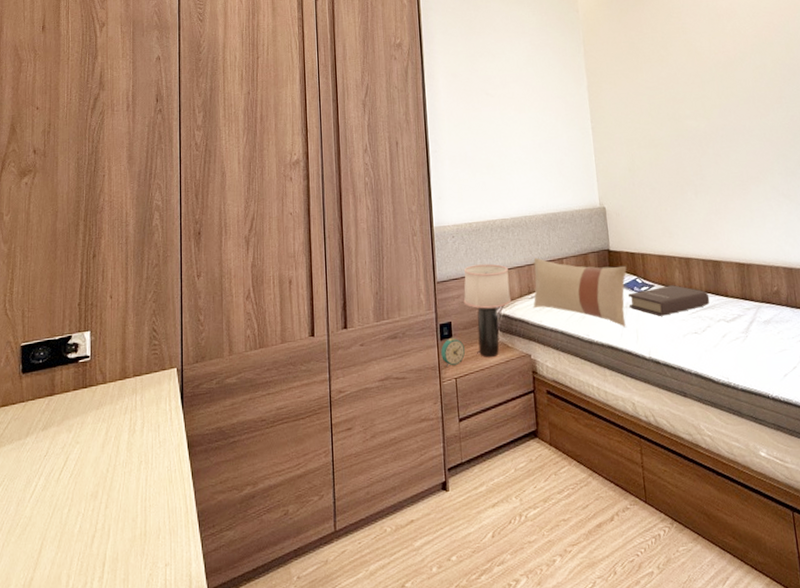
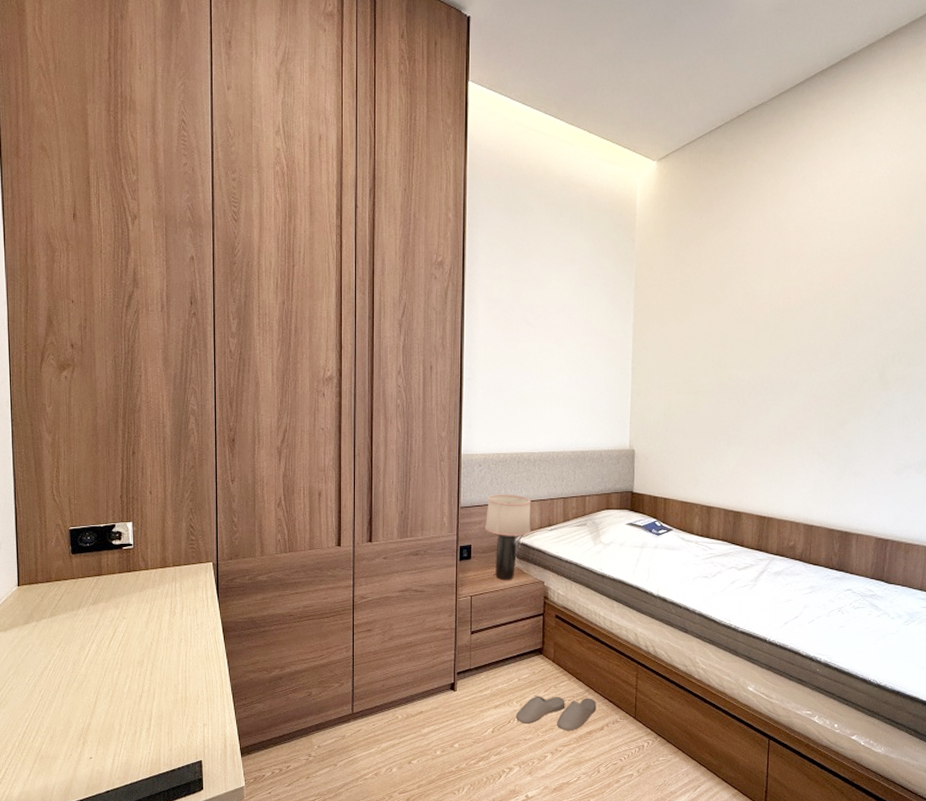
alarm clock: present [440,337,466,367] -> none [458,559,483,585]
slippers: none [516,483,603,526] -> present [515,695,597,731]
pillow: present [533,257,627,327] -> none [551,493,648,565]
book: present [627,285,710,316] -> none [644,531,725,559]

